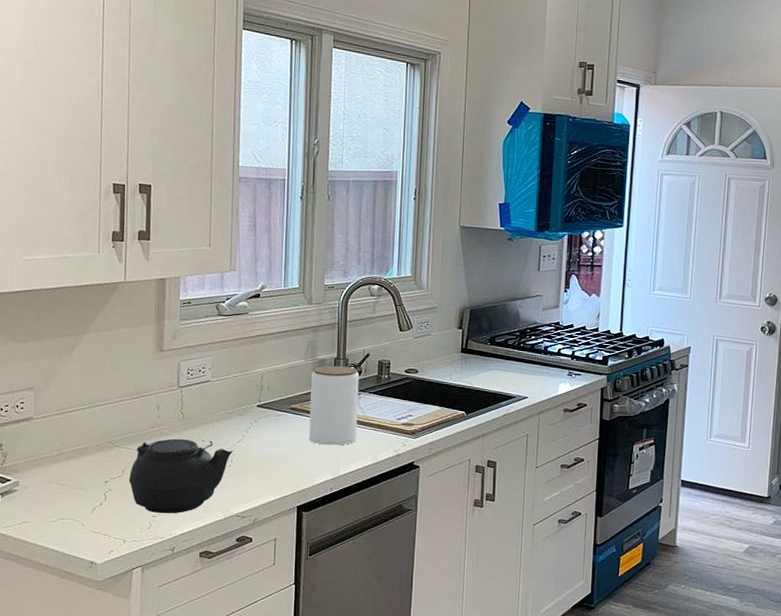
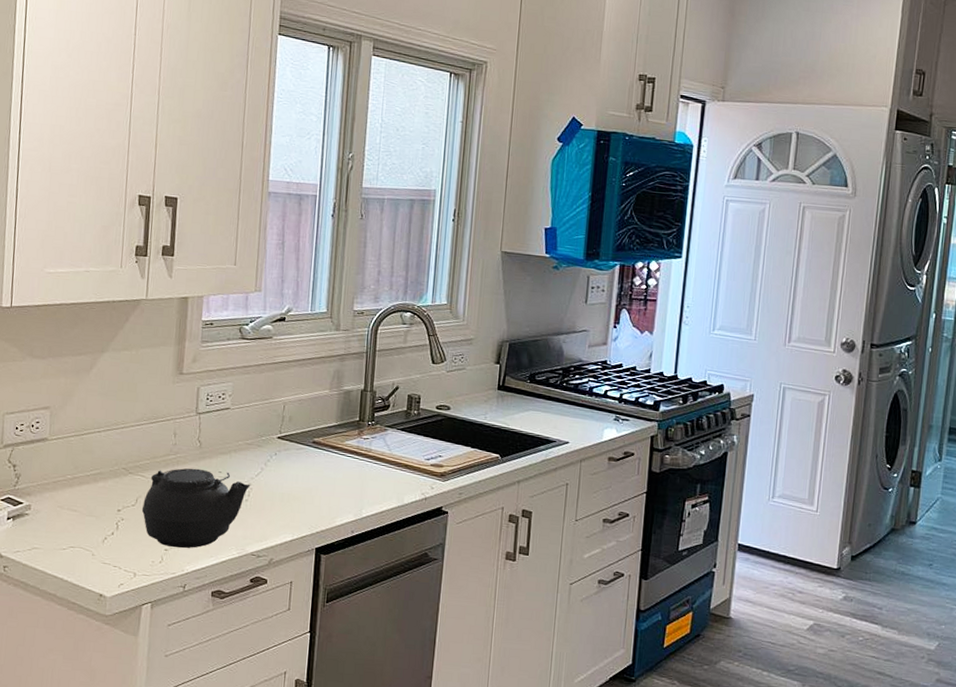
jar: present [308,365,359,446] -> none [330,397,387,485]

